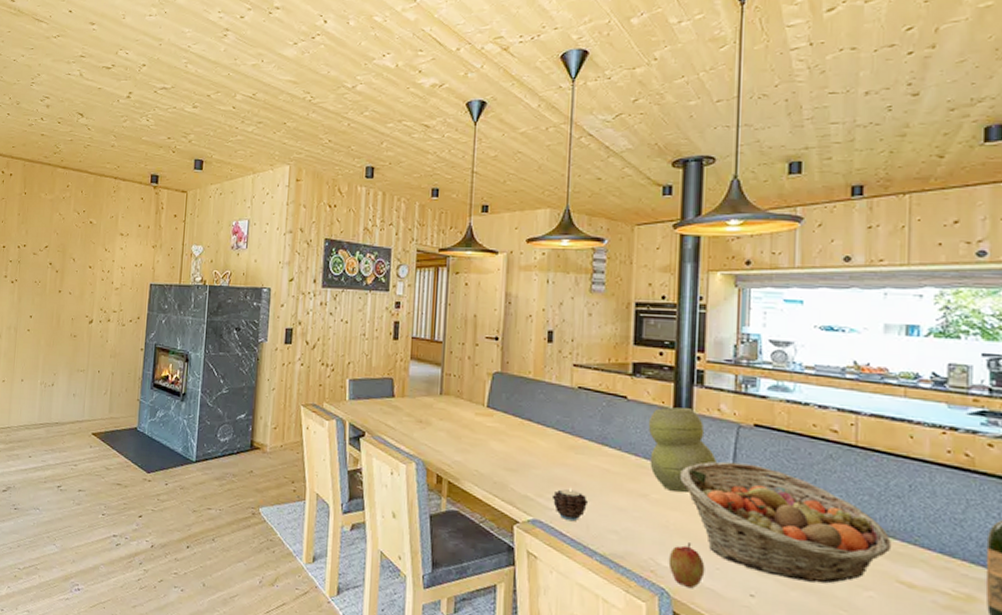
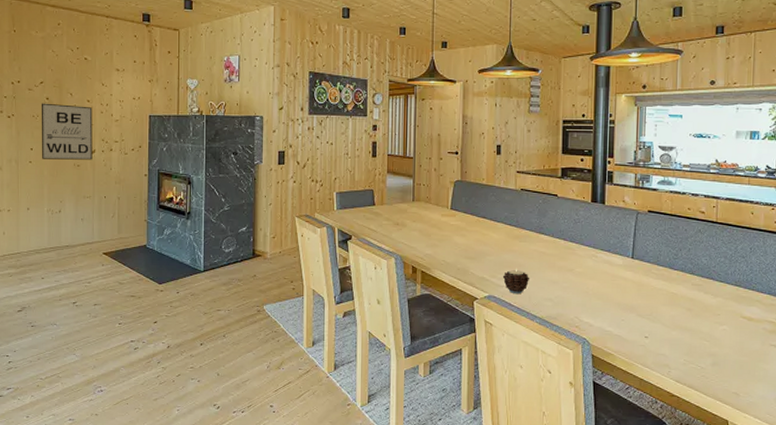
wall art: none [40,268,94,331] -> present [41,103,93,160]
vase: present [648,407,716,493] -> none [573,201,622,266]
apple: present [668,543,705,588] -> none [588,303,614,336]
fruit basket: present [680,461,892,584] -> none [596,240,739,323]

